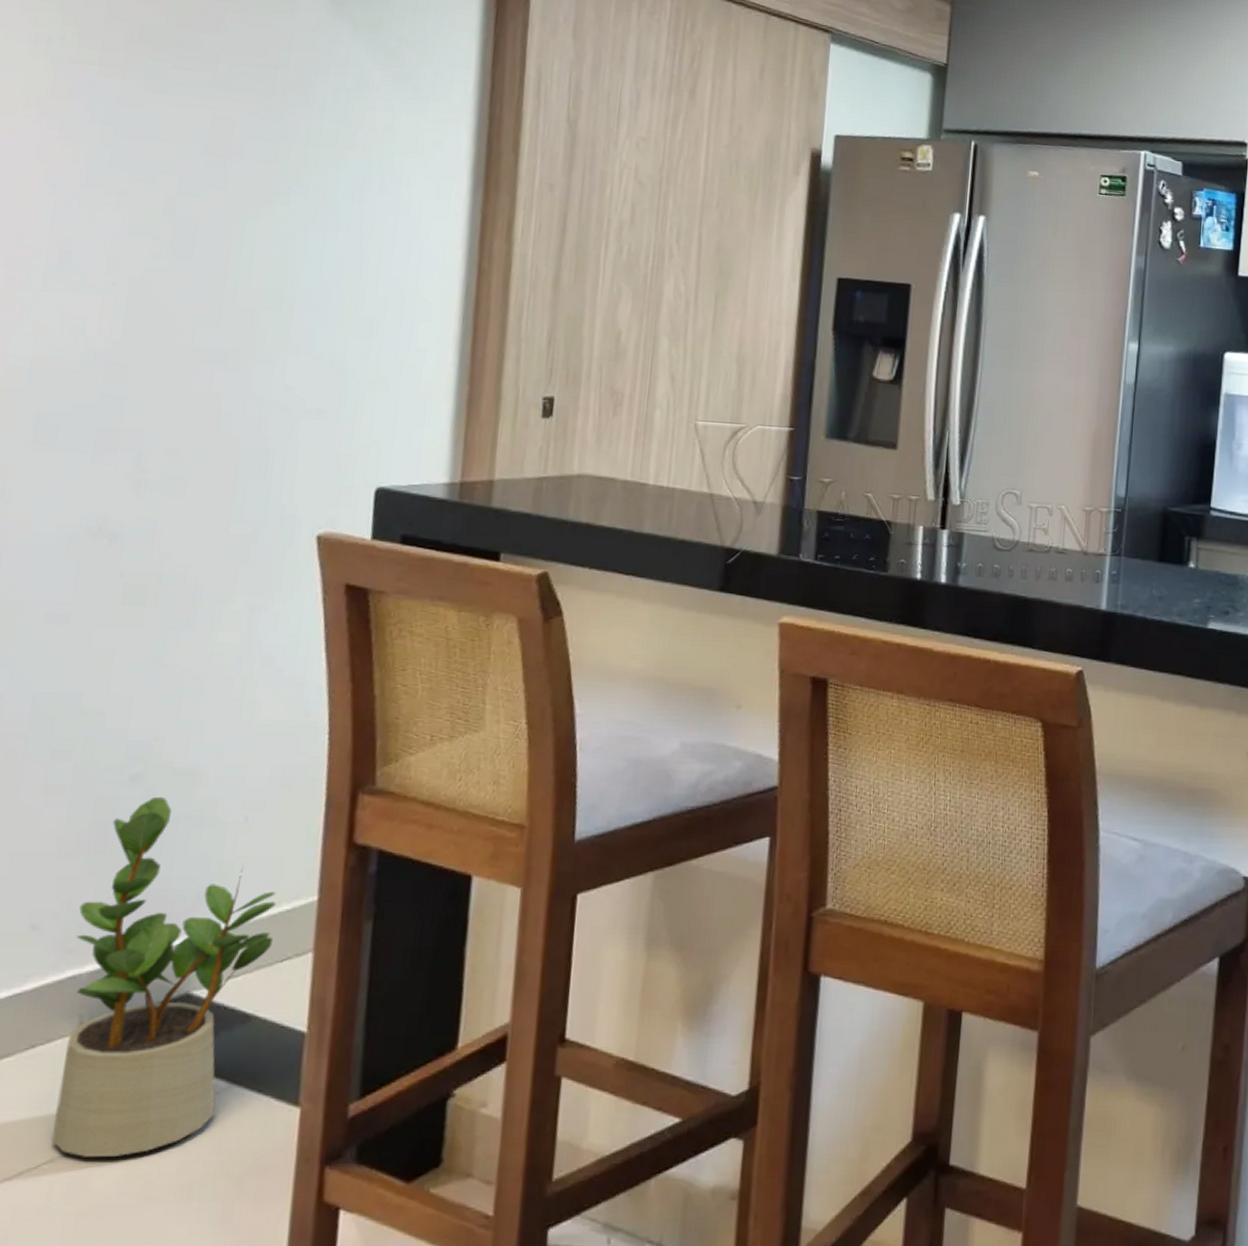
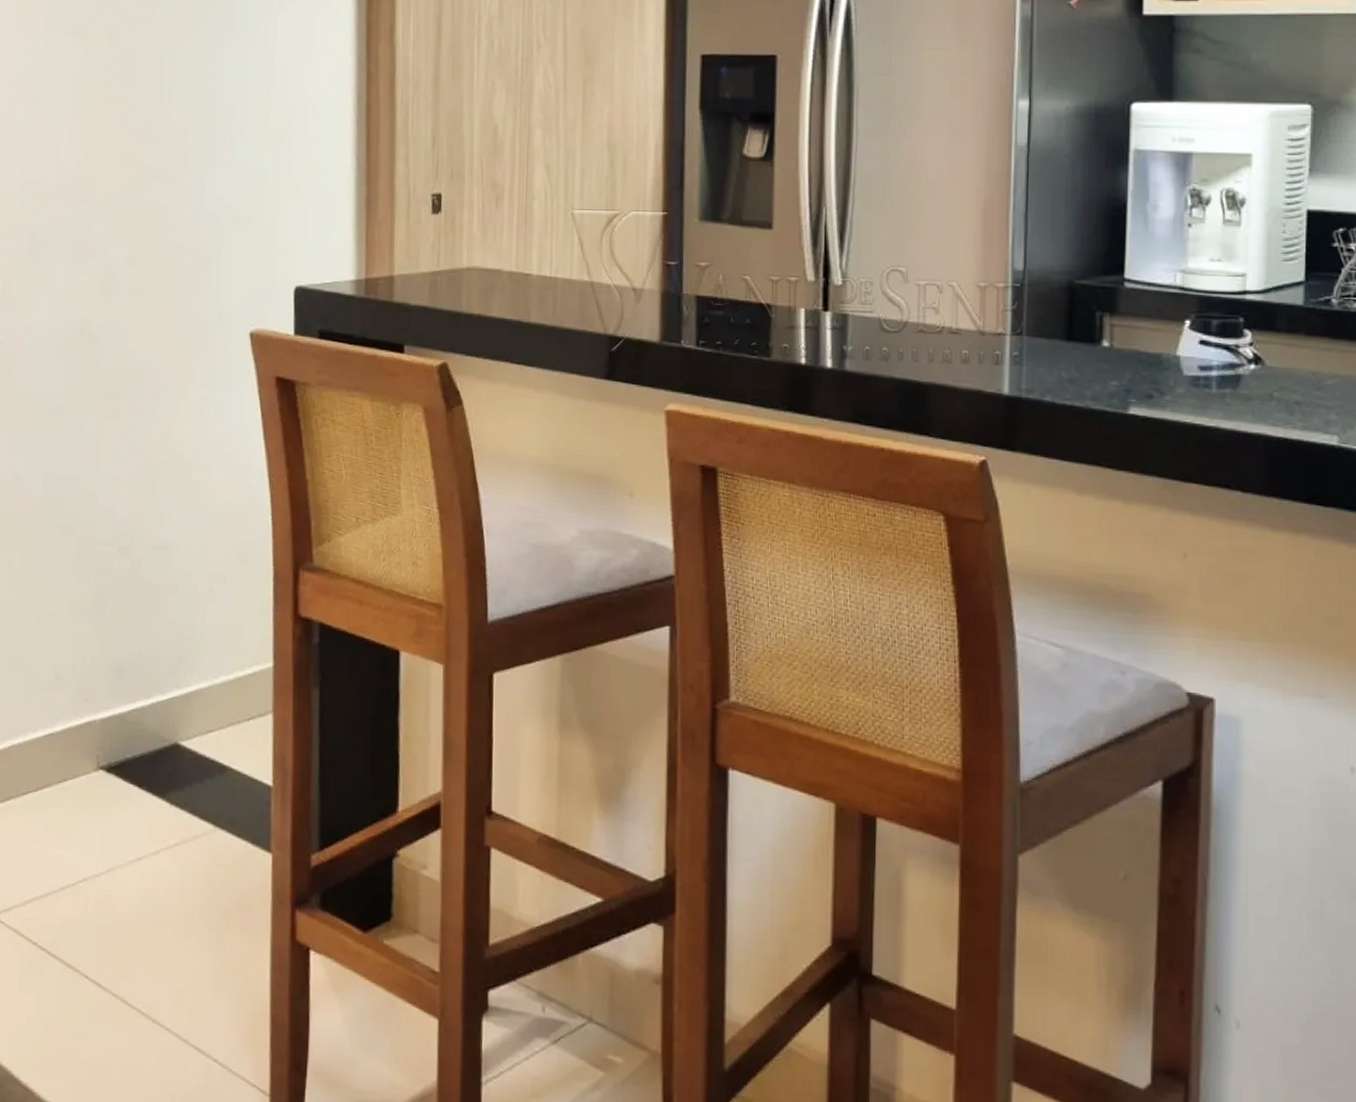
potted plant: present [51,796,277,1157] -> none [83,567,240,882]

